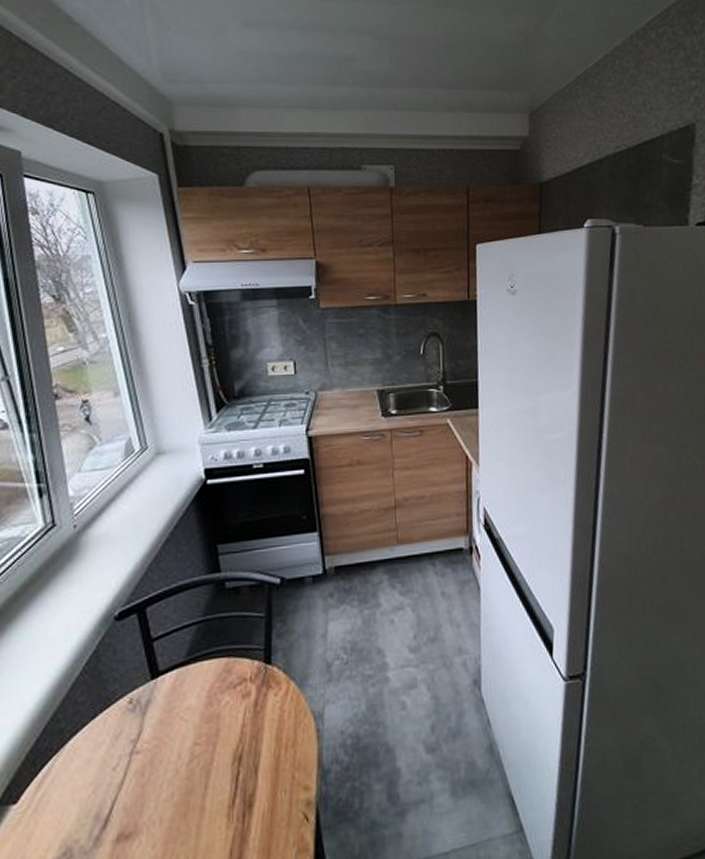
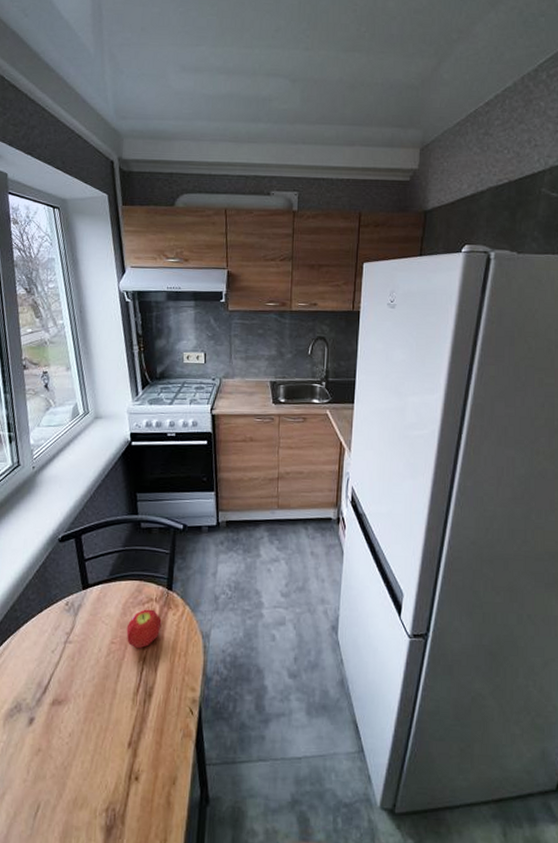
fruit: none [214,692,260,747] -> present [126,609,162,649]

